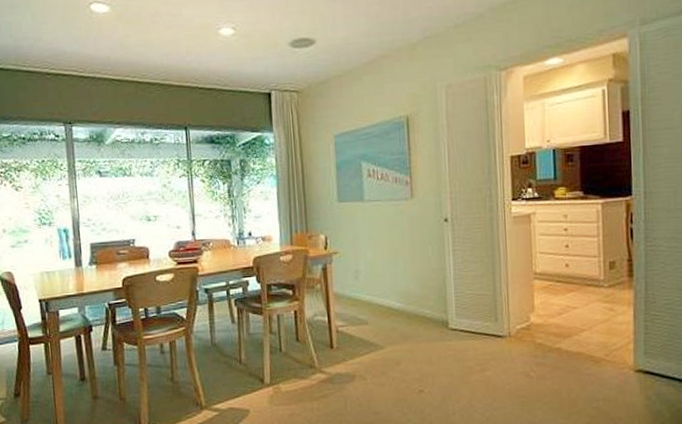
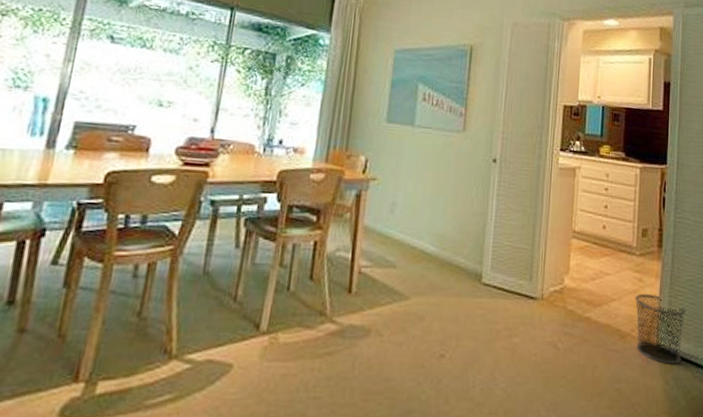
waste bin: none [606,321,665,382] -> present [635,293,686,364]

